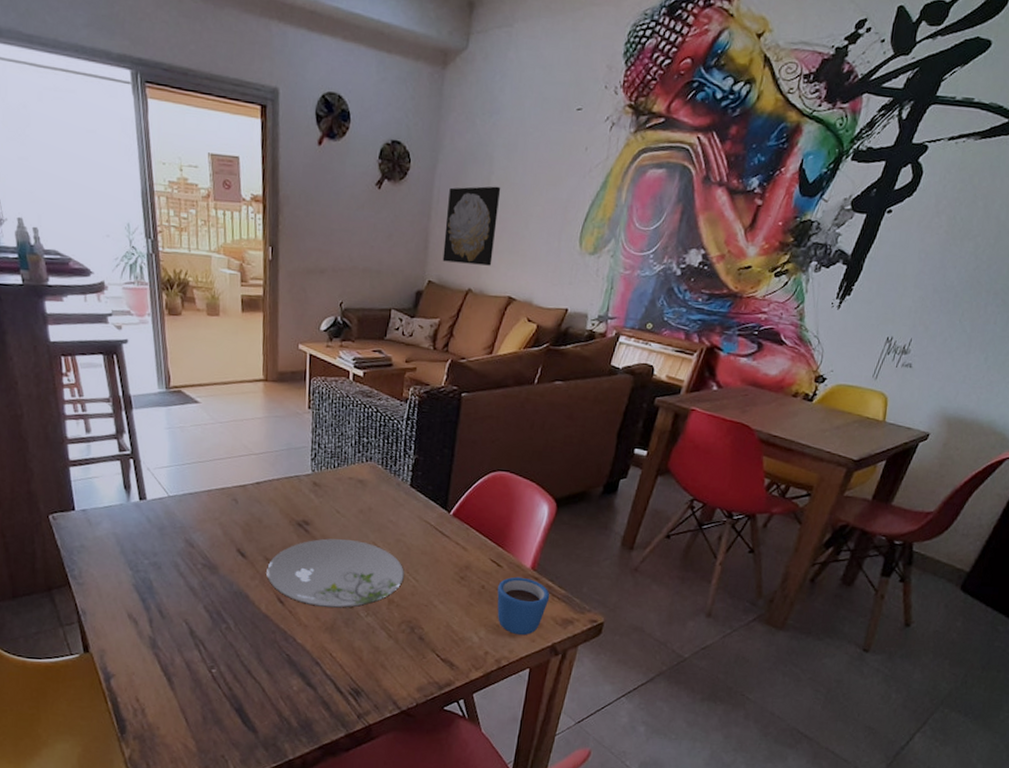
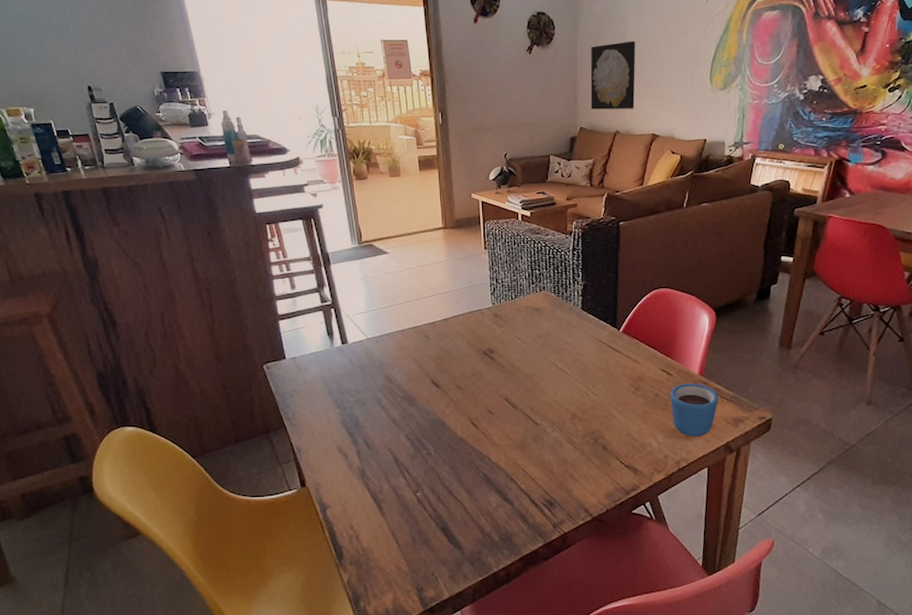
plate: present [266,538,405,609] -> none [459,363,585,427]

